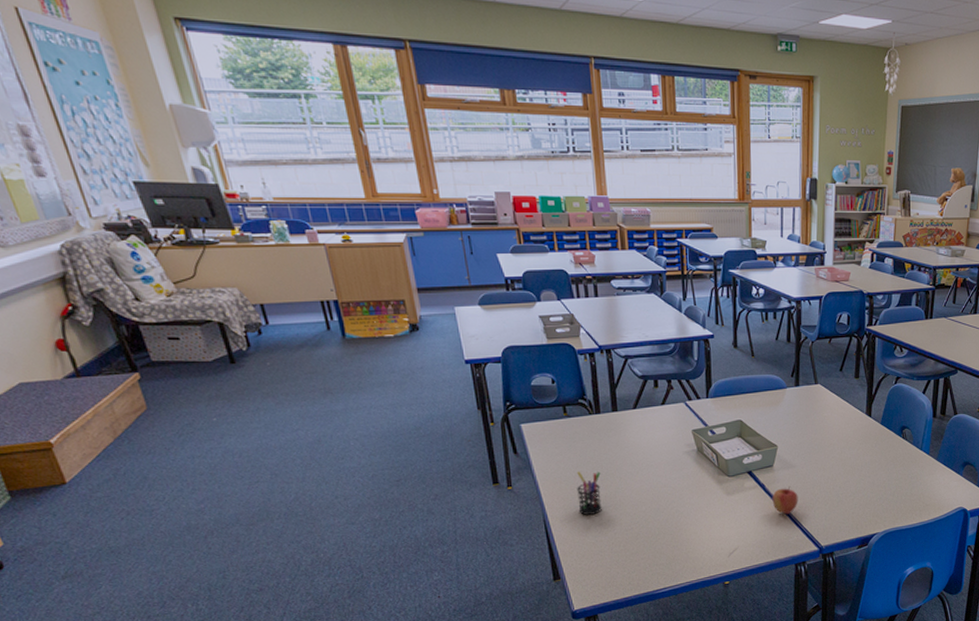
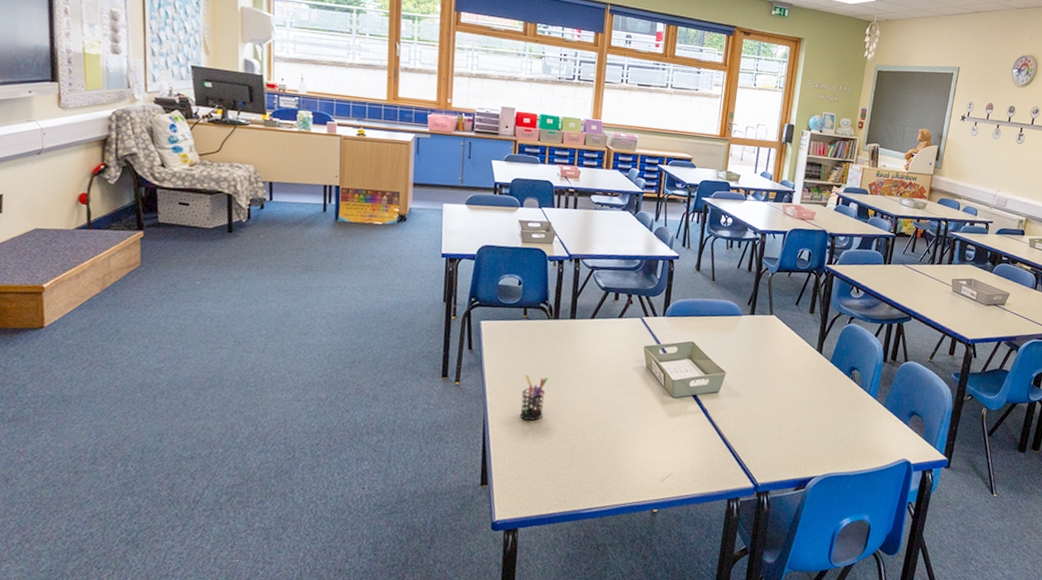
apple: present [772,485,798,515] -> none [713,414,740,445]

